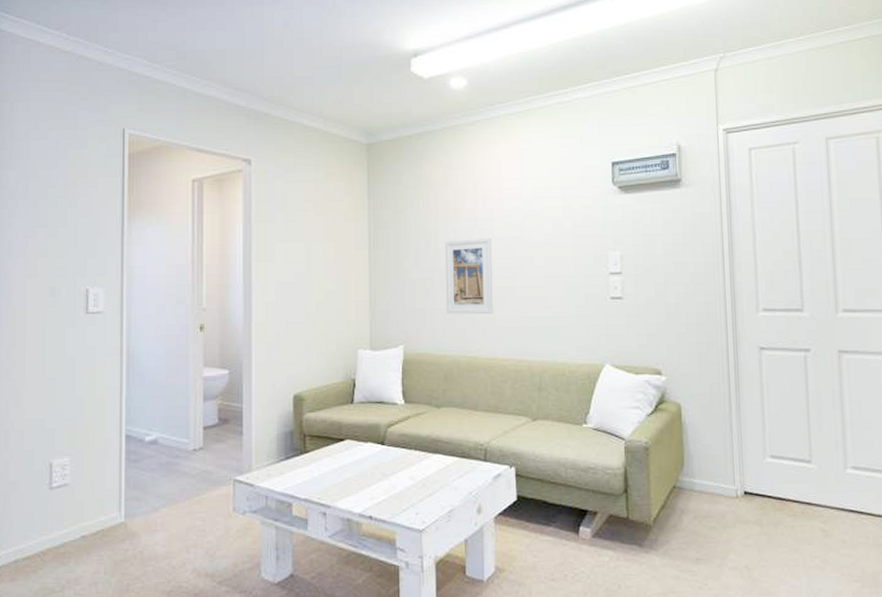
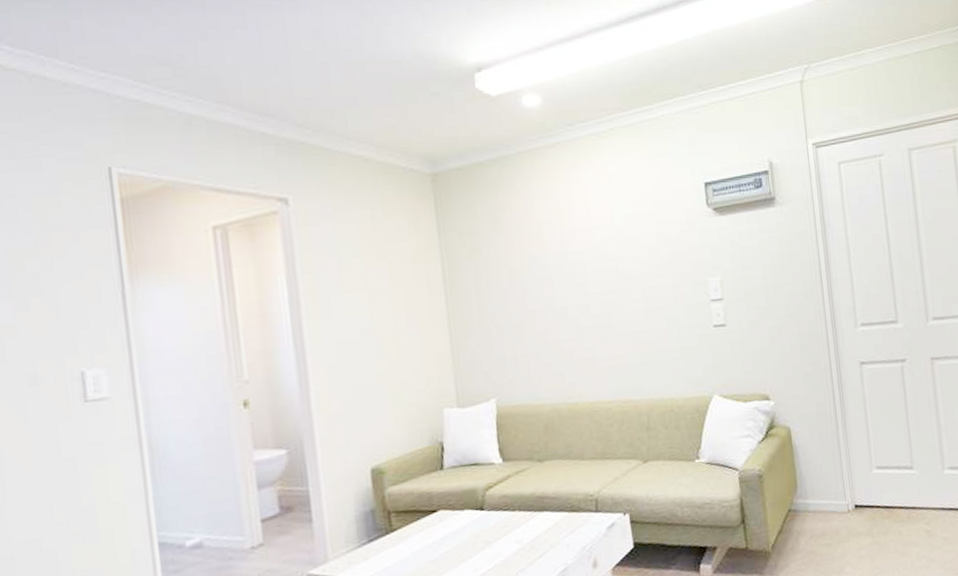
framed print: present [445,237,493,315] -> none [533,271,592,359]

